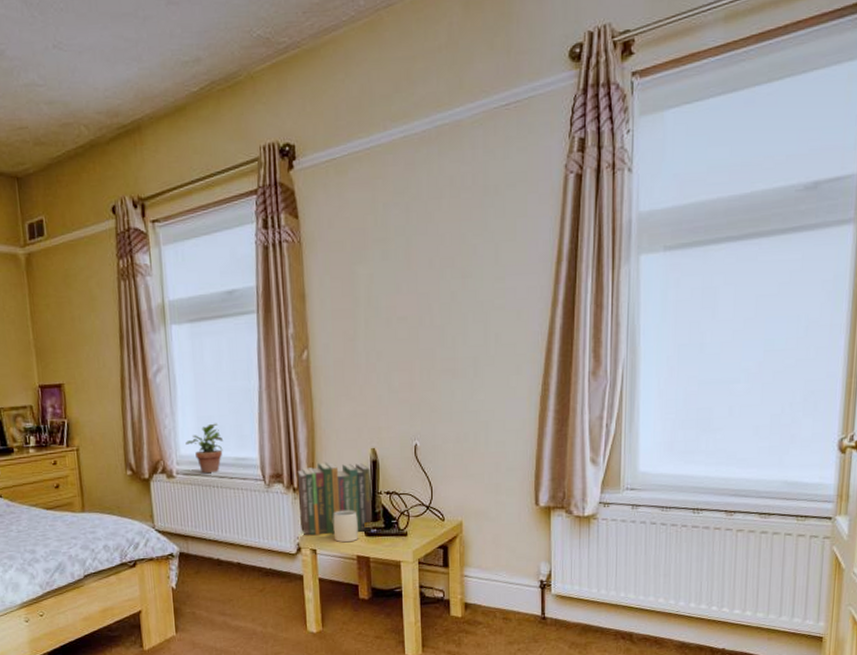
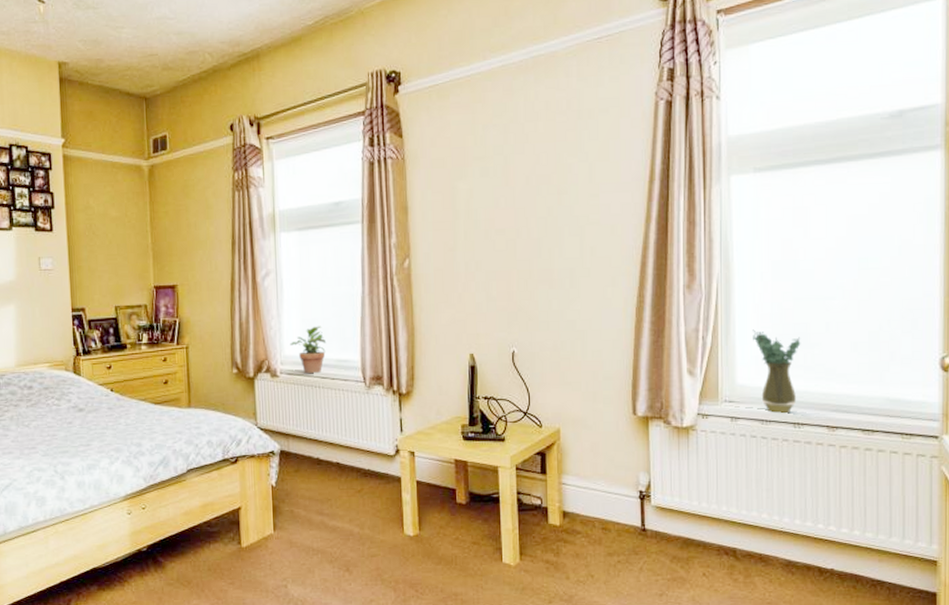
books: present [297,462,374,536] -> none [397,367,471,438]
mug: present [333,510,358,543] -> none [431,413,456,446]
vase: none [656,415,704,500] -> present [753,329,801,414]

